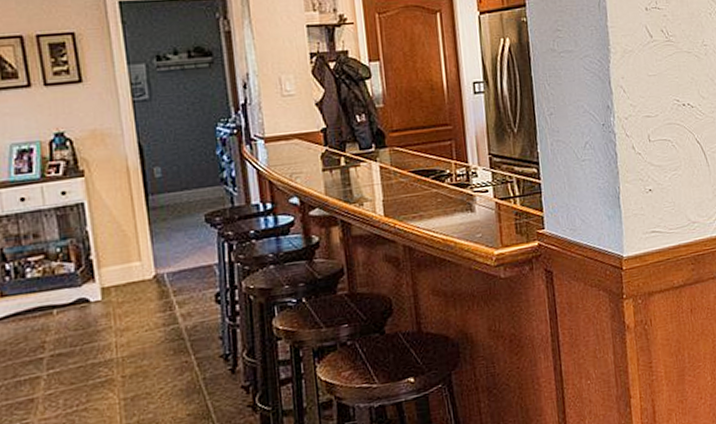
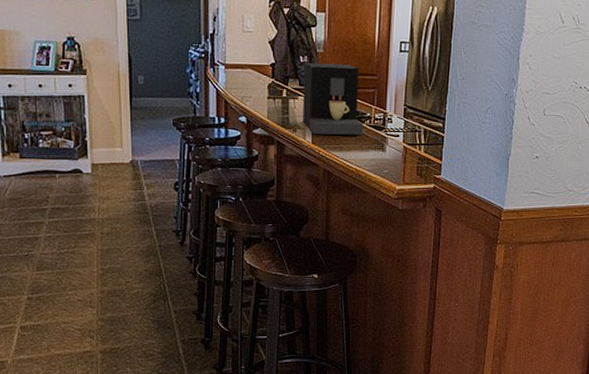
coffee maker: none [362,116,446,206] -> present [303,63,364,136]

